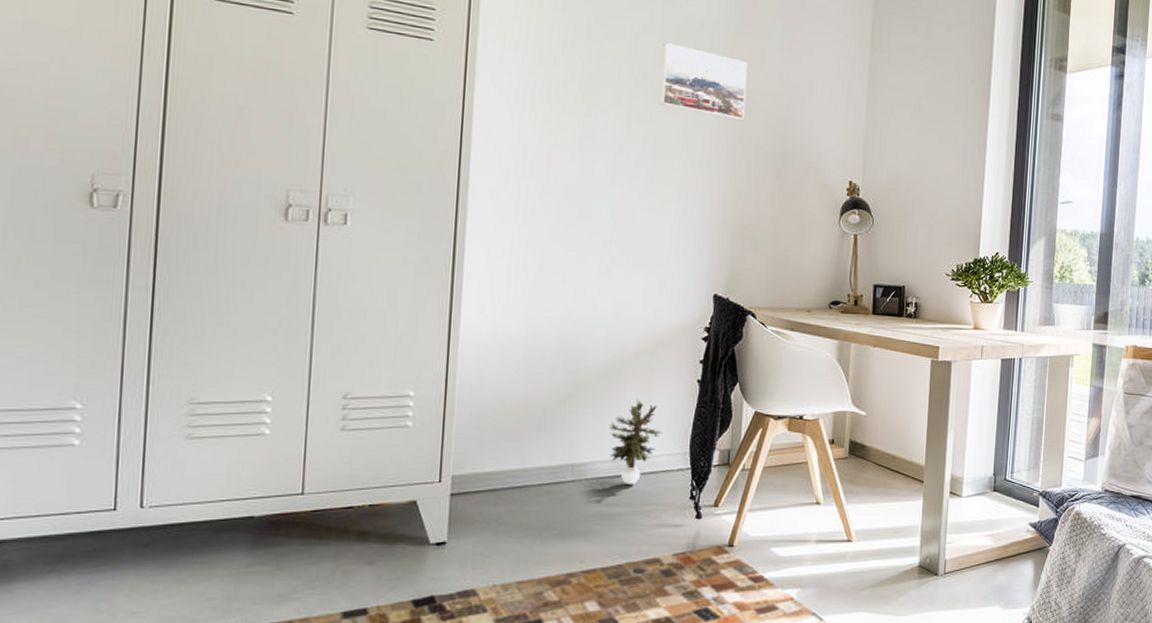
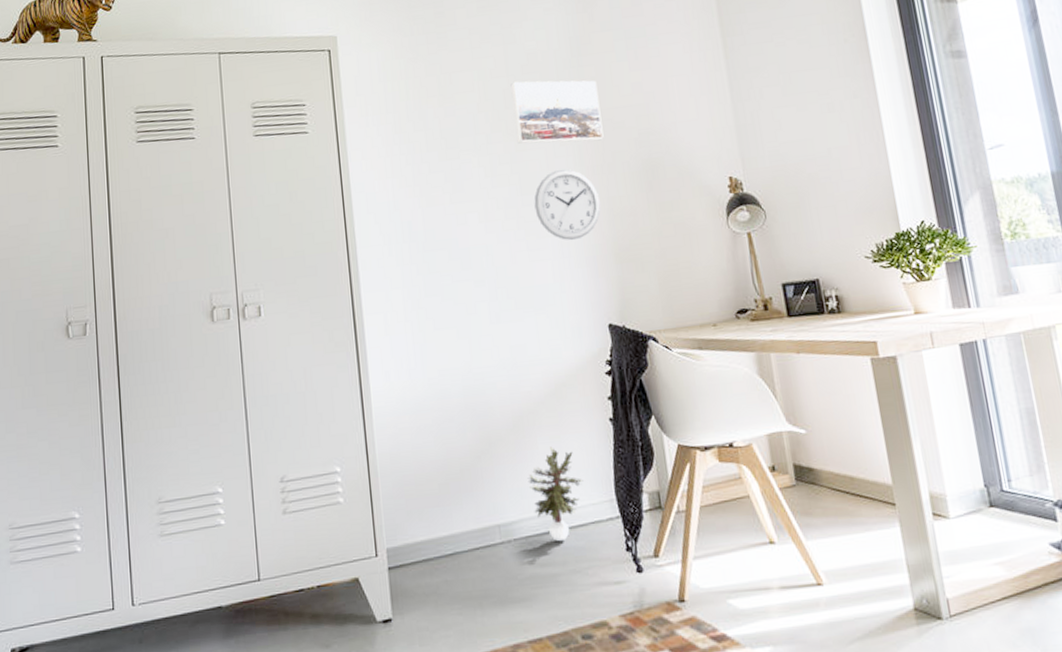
wall clock: none [664,139,729,210] -> present [534,168,601,241]

